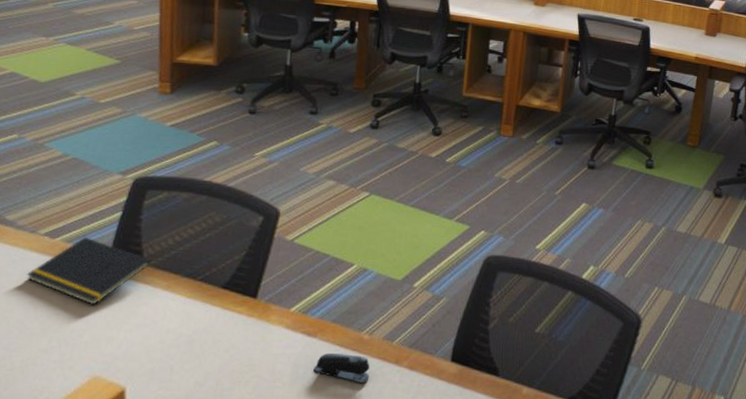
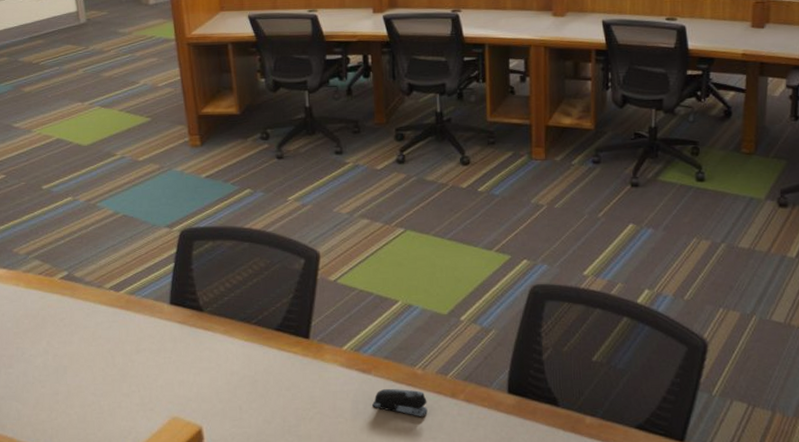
notepad: present [26,237,151,305] -> none [100,289,207,352]

